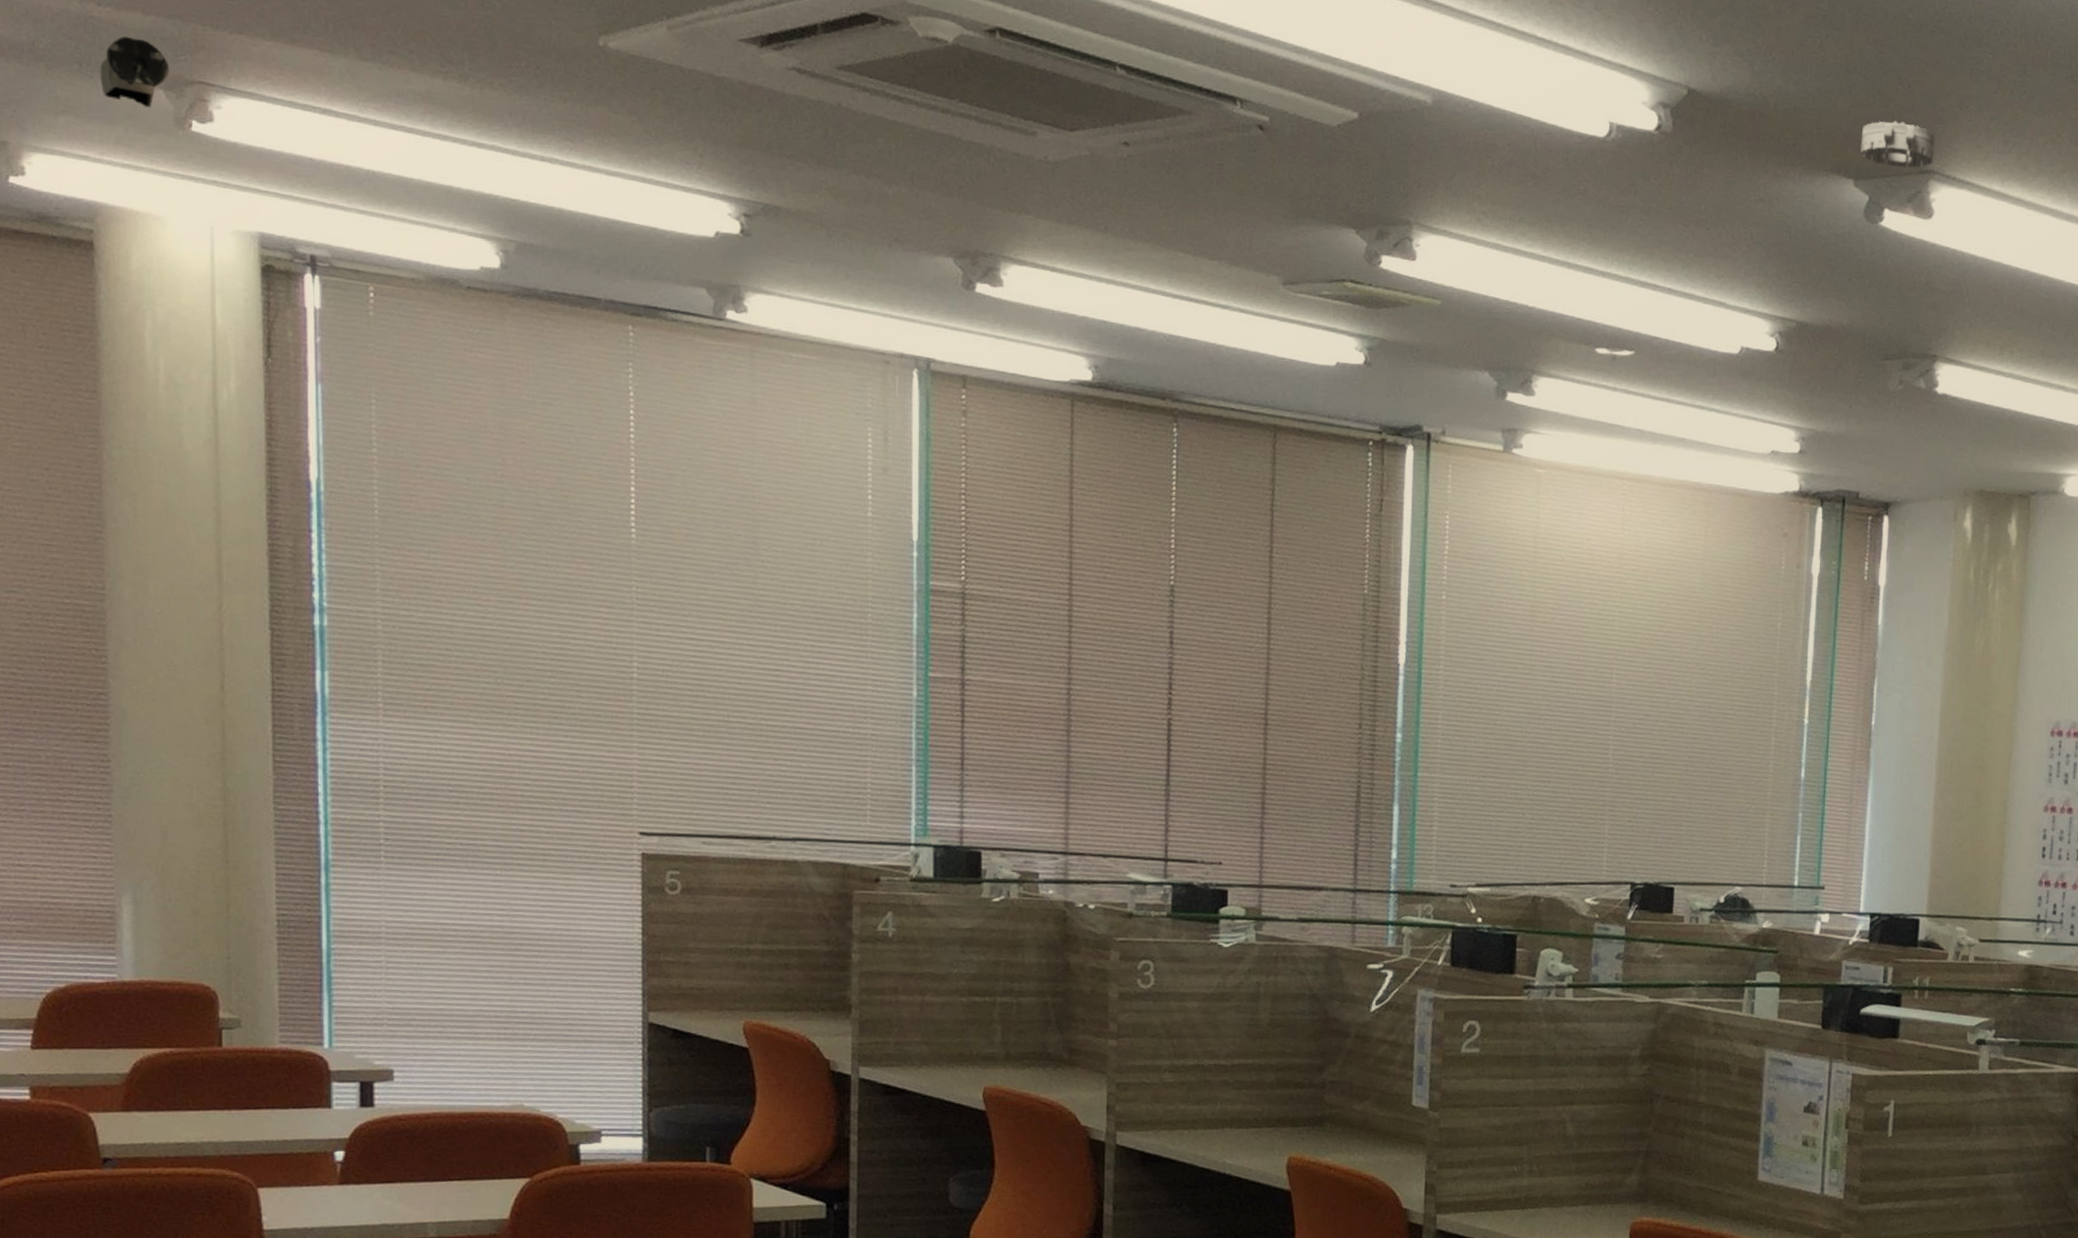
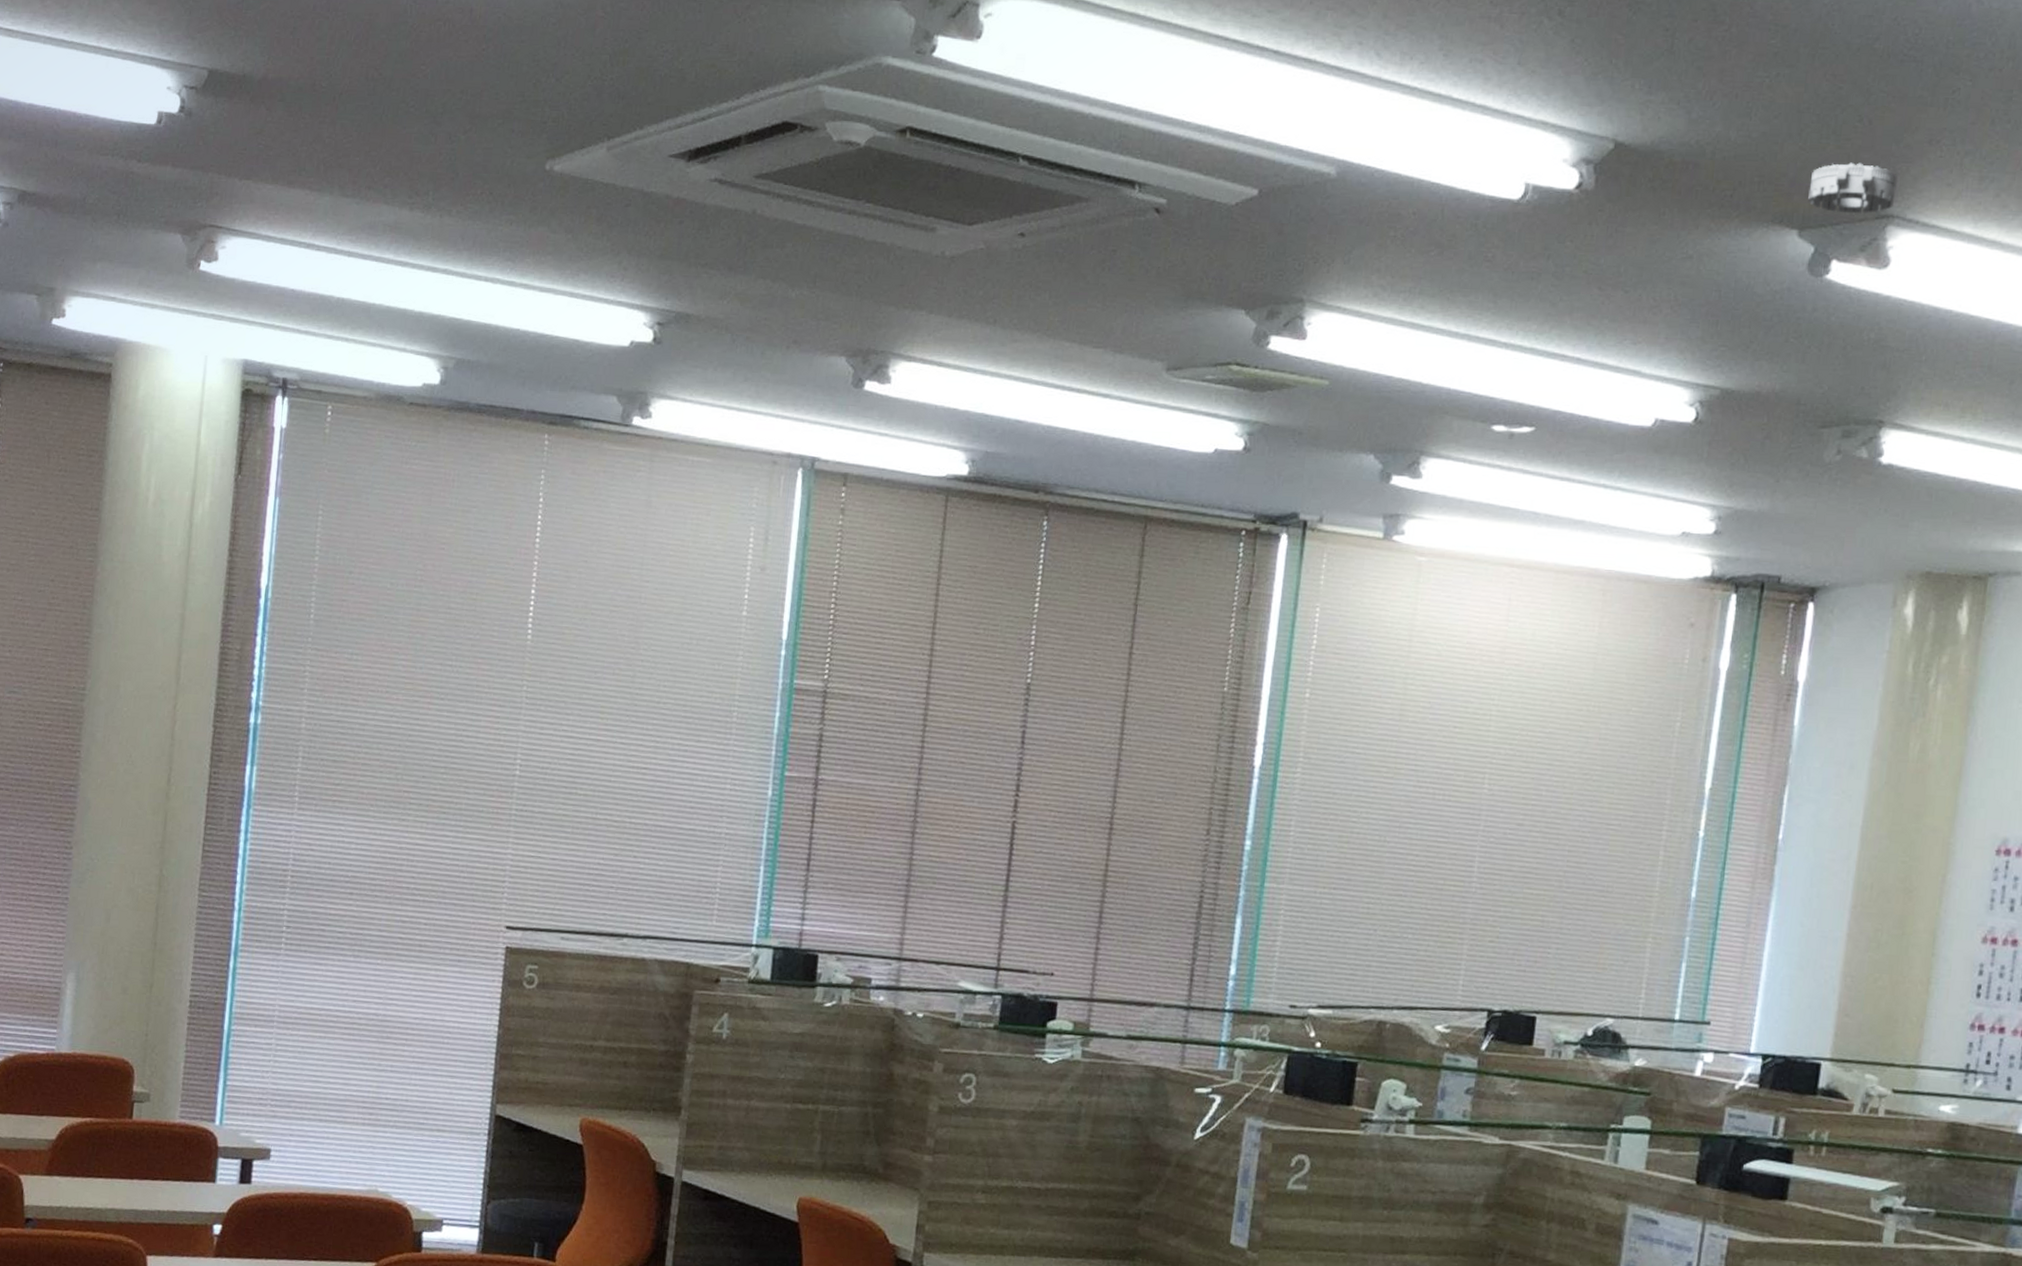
security camera: present [100,35,170,108] -> none [132,188,188,251]

